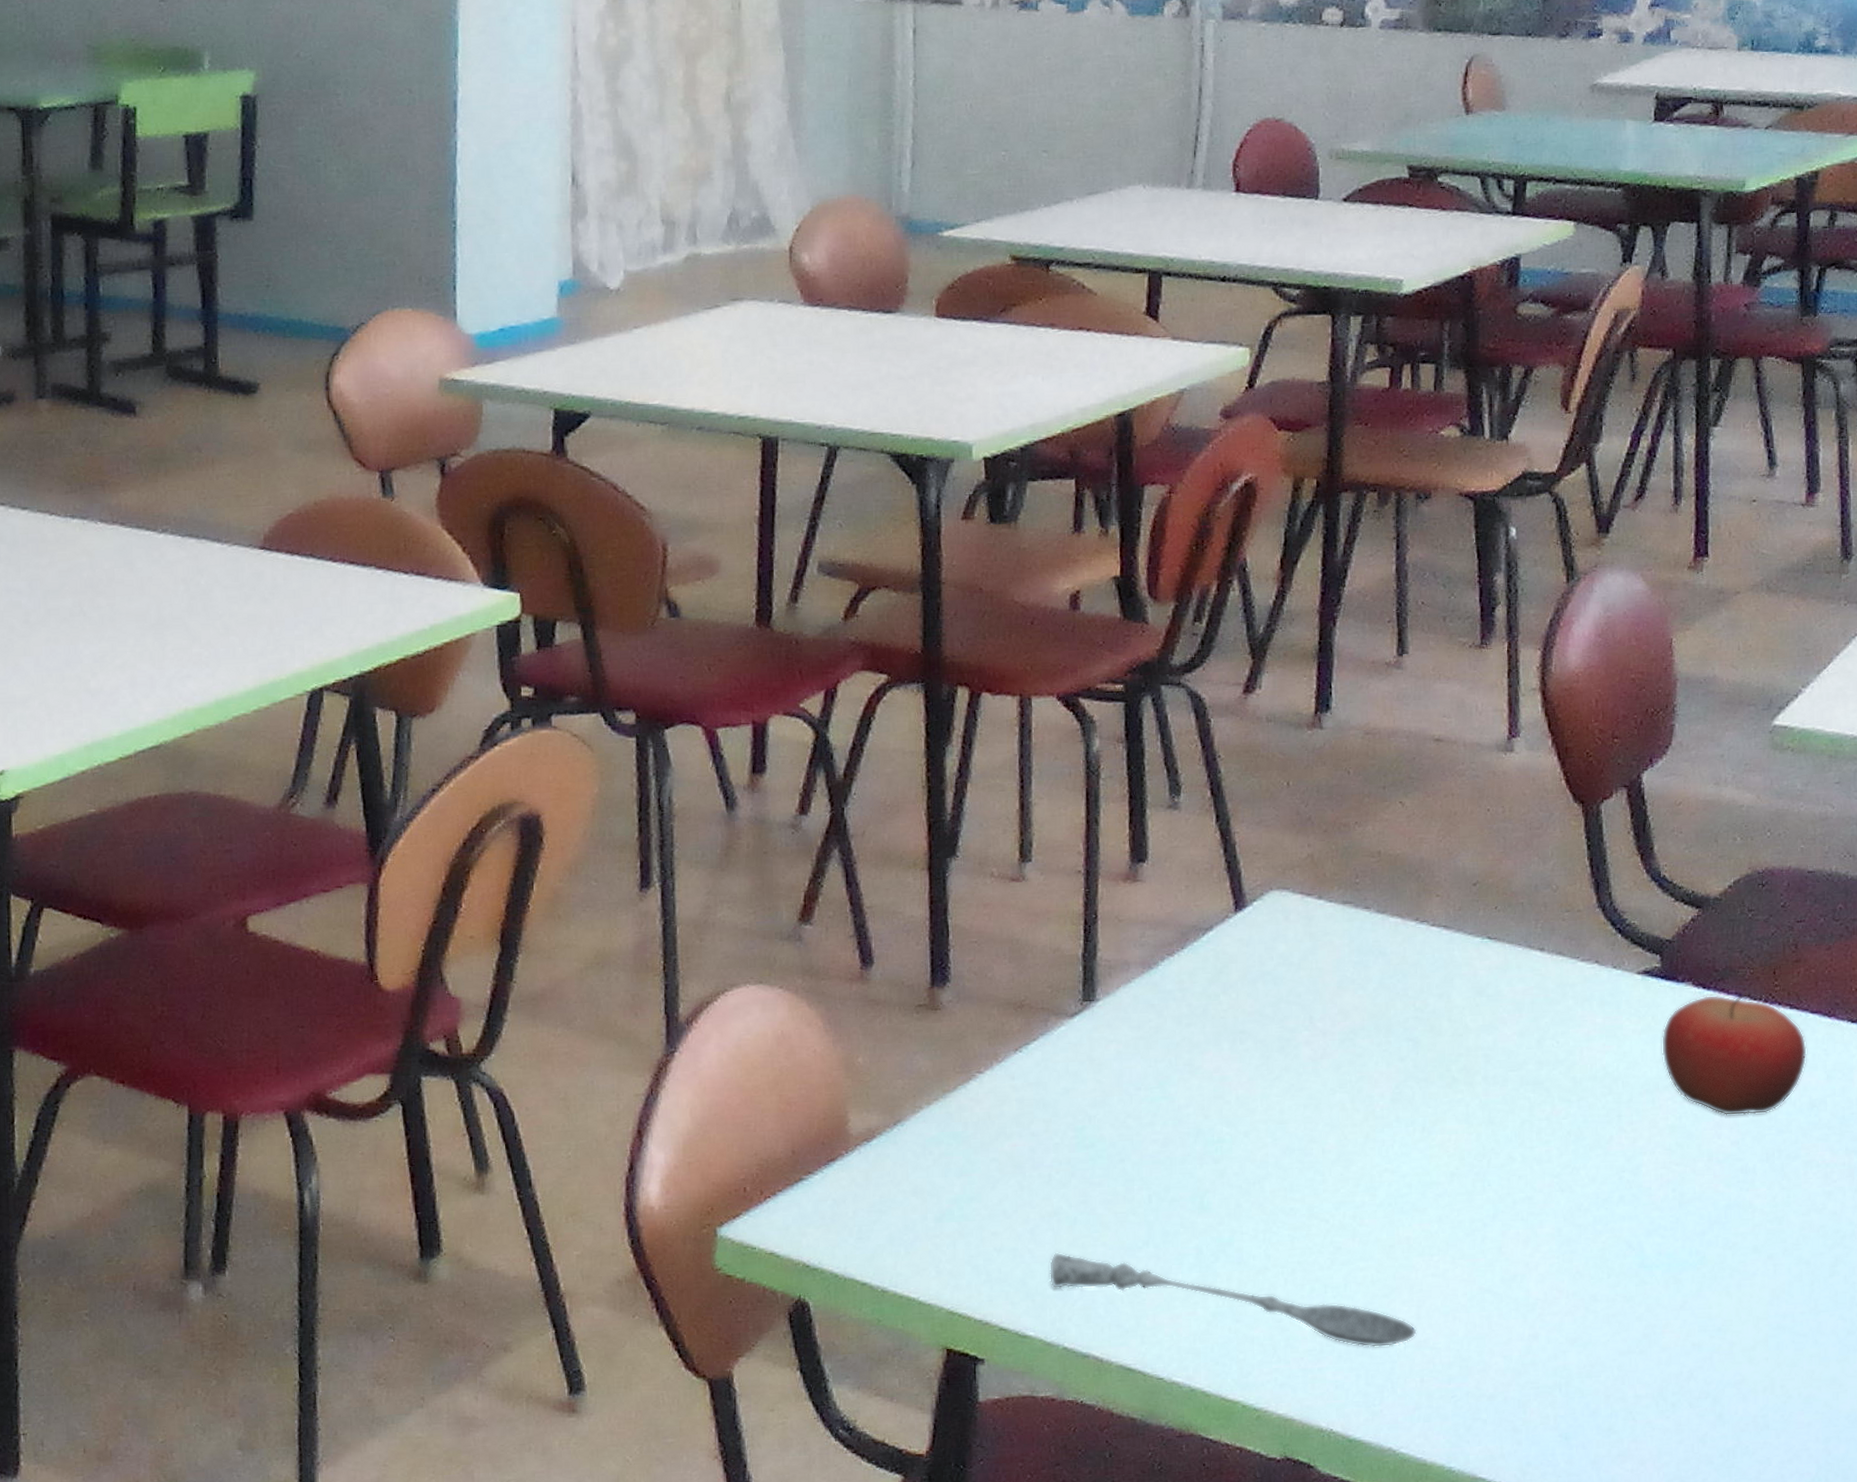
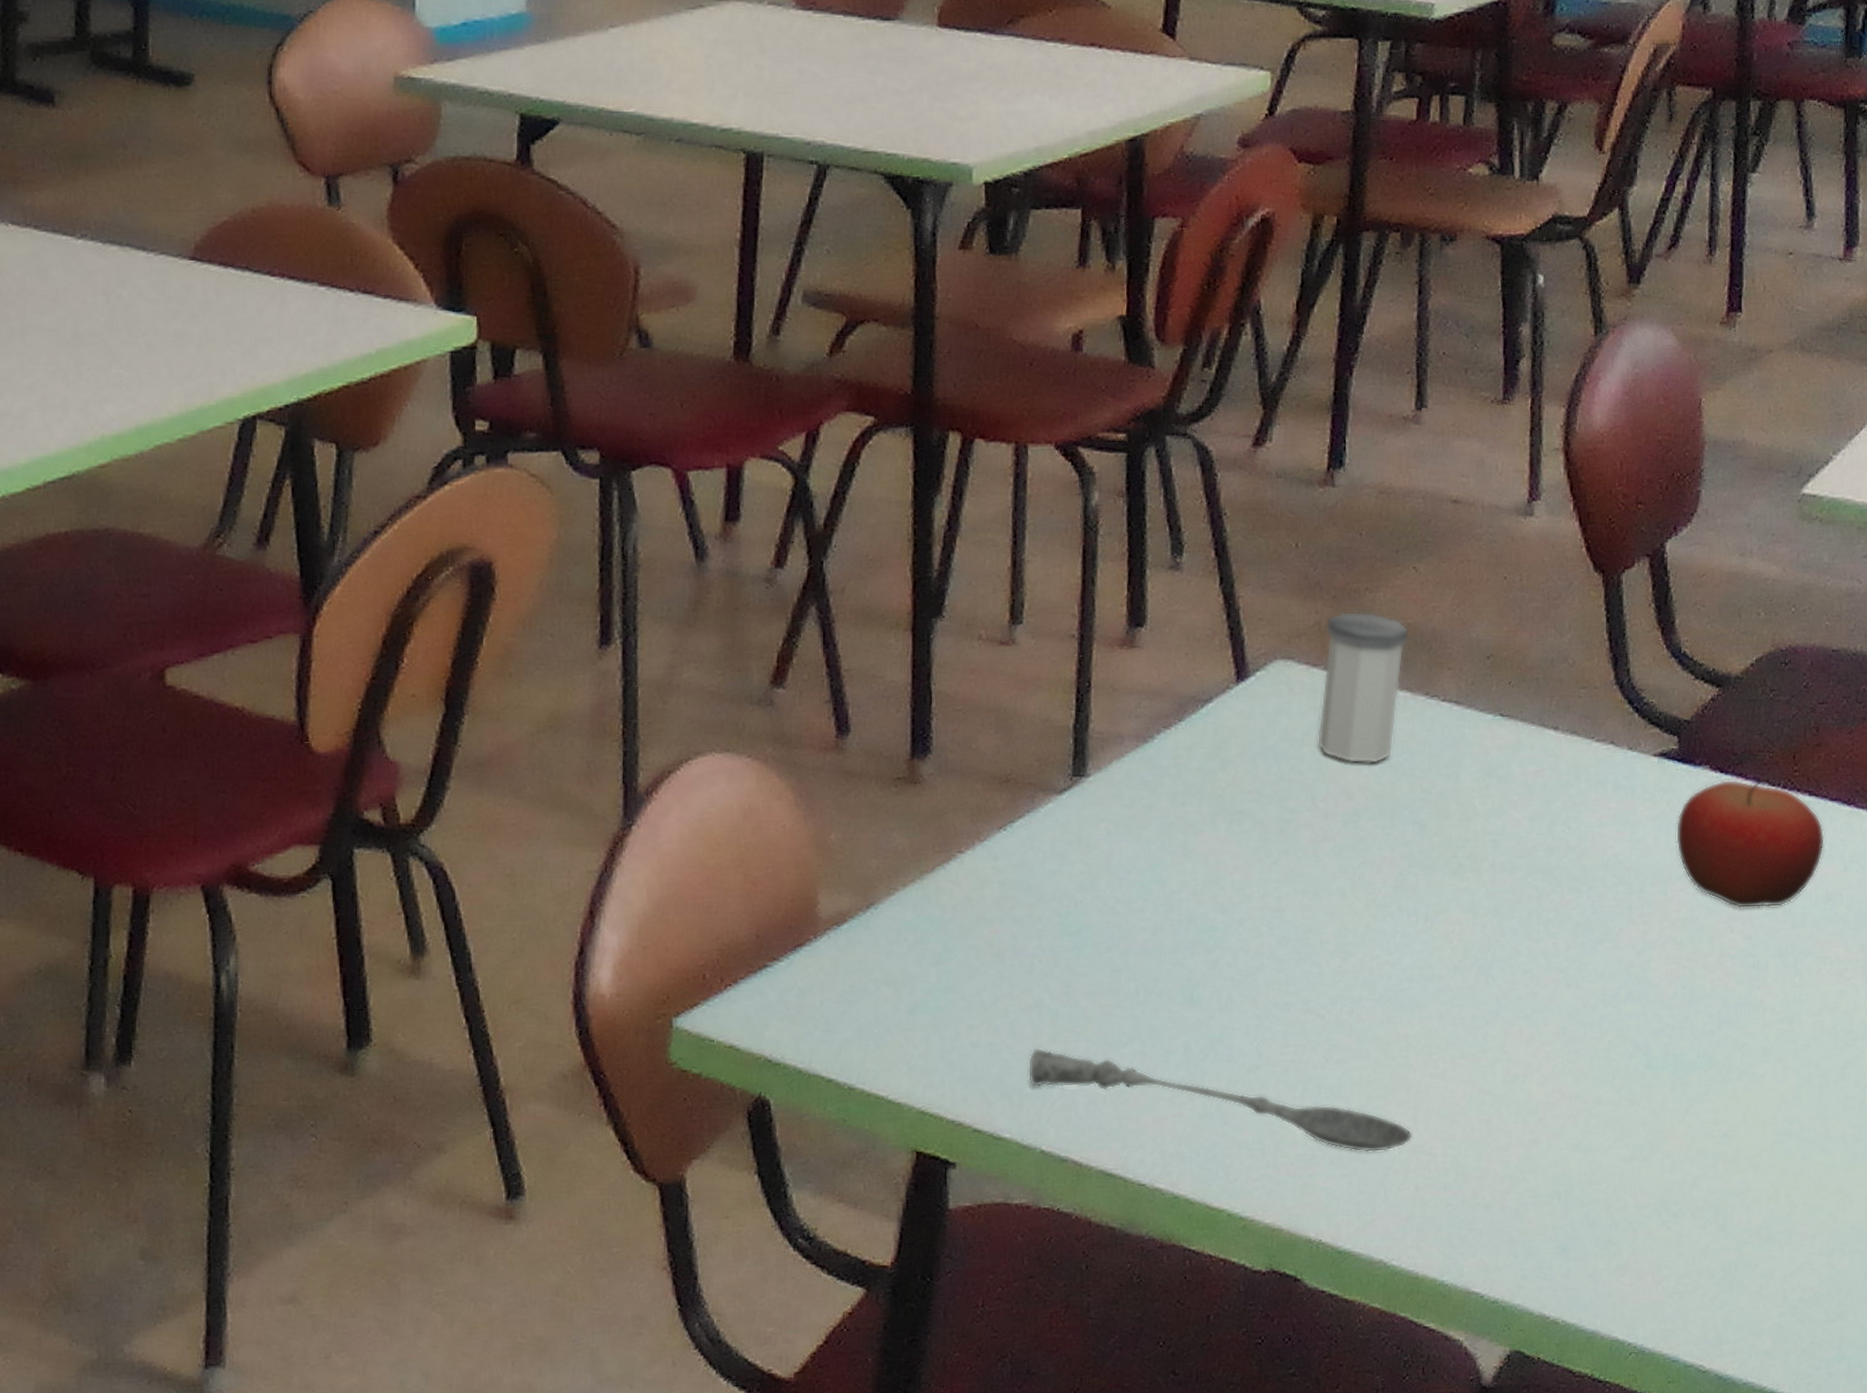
salt shaker: none [1313,844,1399,986] -> present [1317,611,1410,764]

